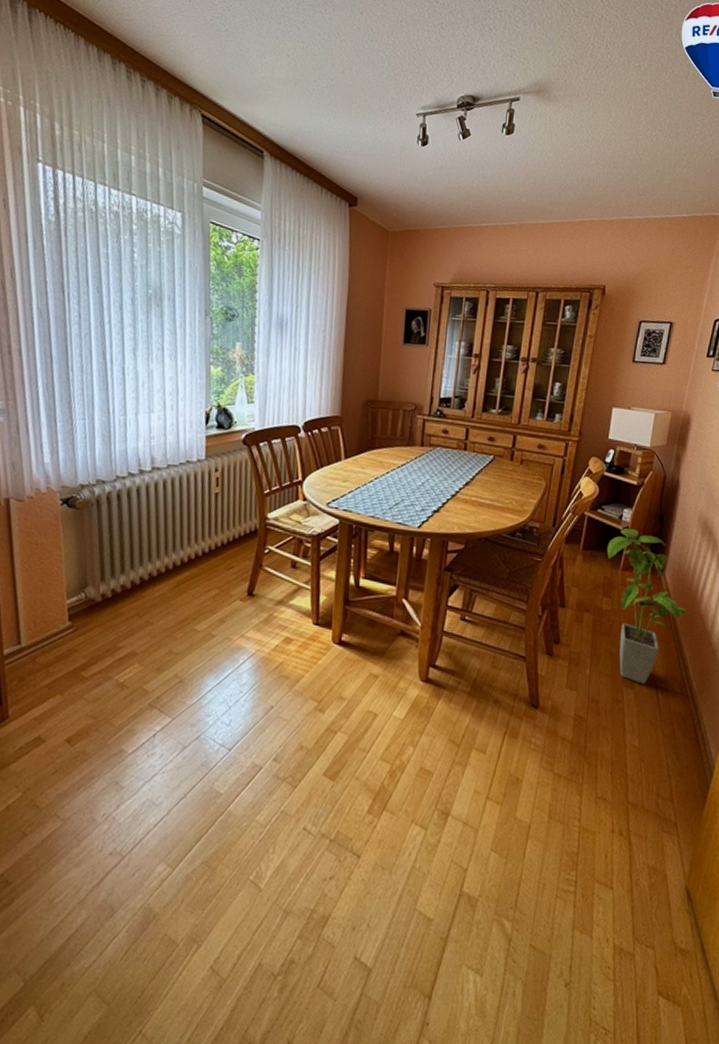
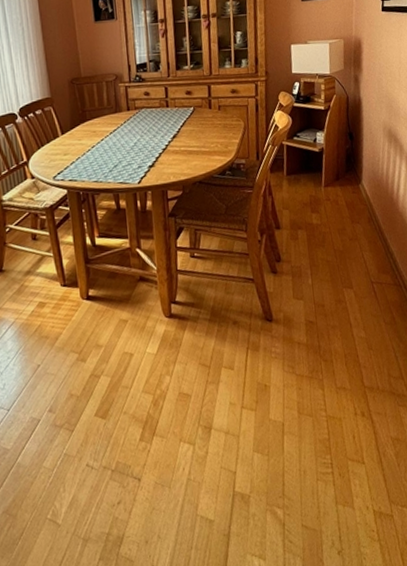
house plant: present [606,528,692,684] -> none [307,149,393,283]

